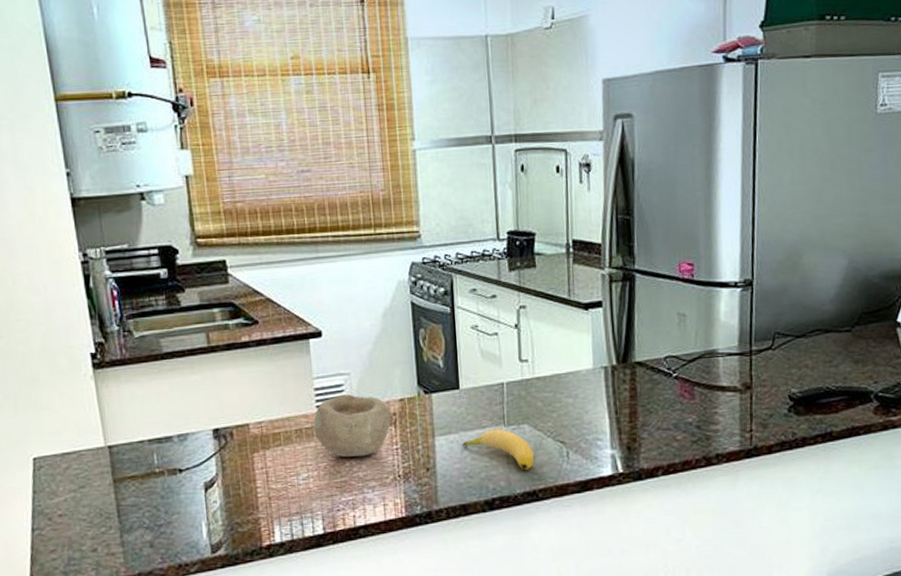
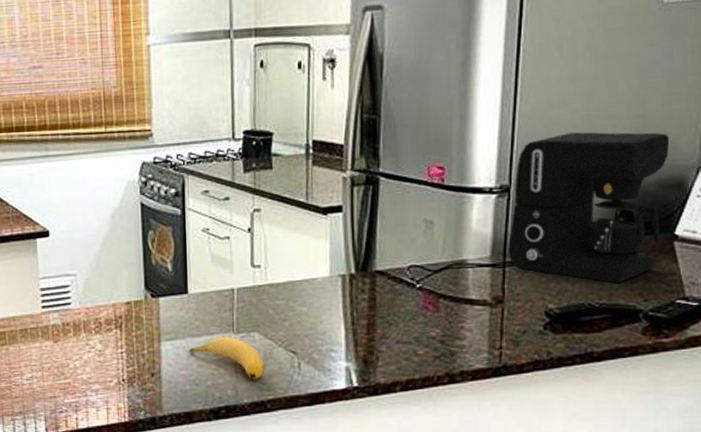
bowl: present [313,394,391,457] -> none [39,296,116,359]
coffee maker: none [754,230,889,367] -> present [509,132,670,283]

